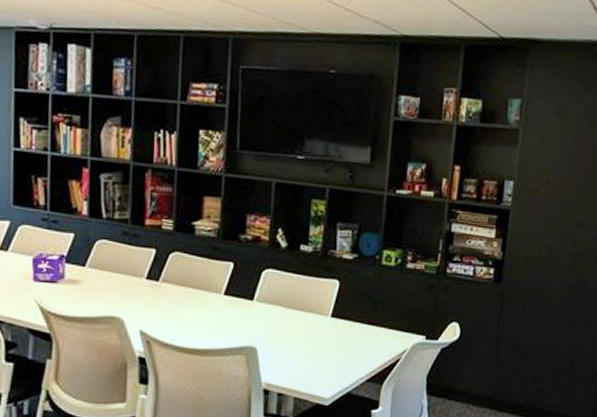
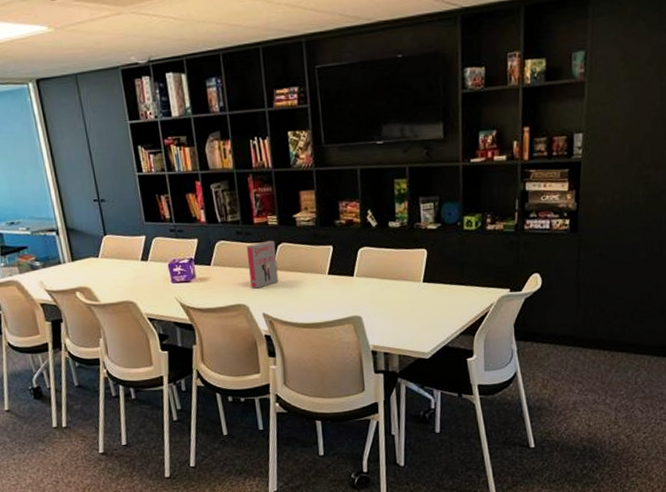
board game: none [130,246,167,301] -> present [246,240,279,289]

